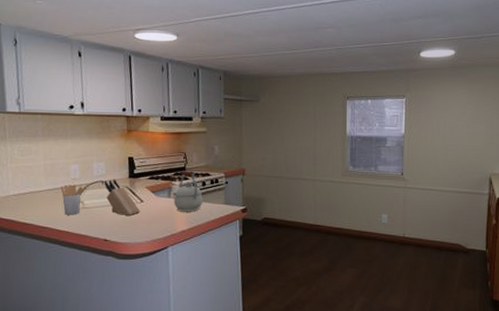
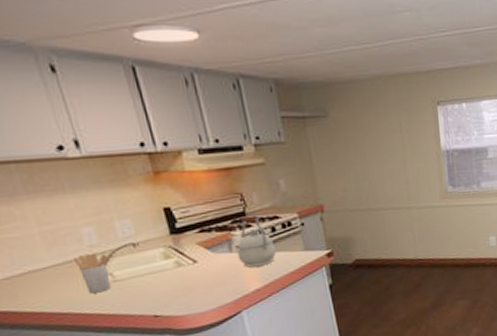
knife block: present [105,178,141,215] -> none [137,238,197,283]

